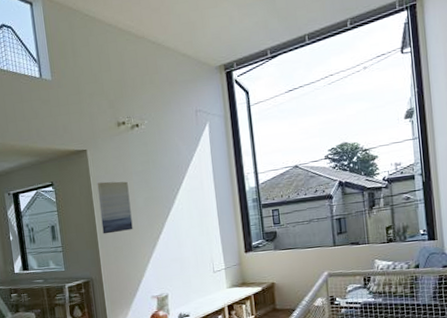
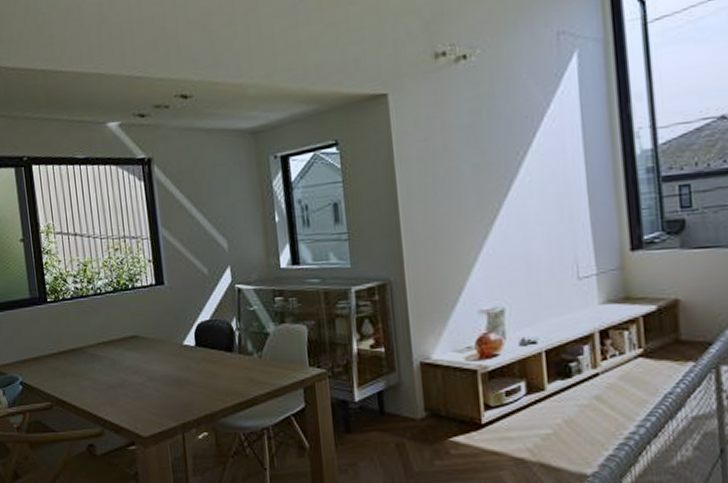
wall art: present [97,181,133,234] -> none [401,139,454,217]

